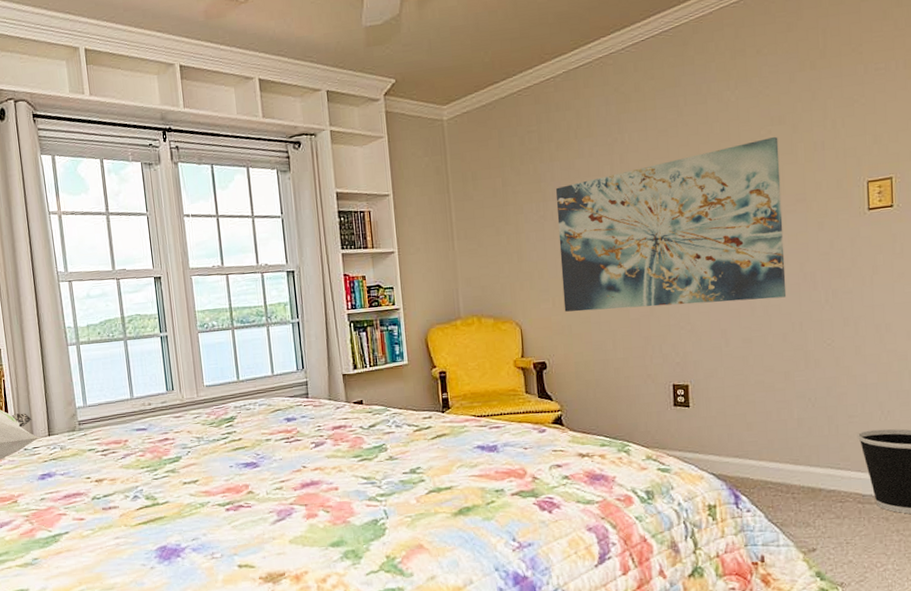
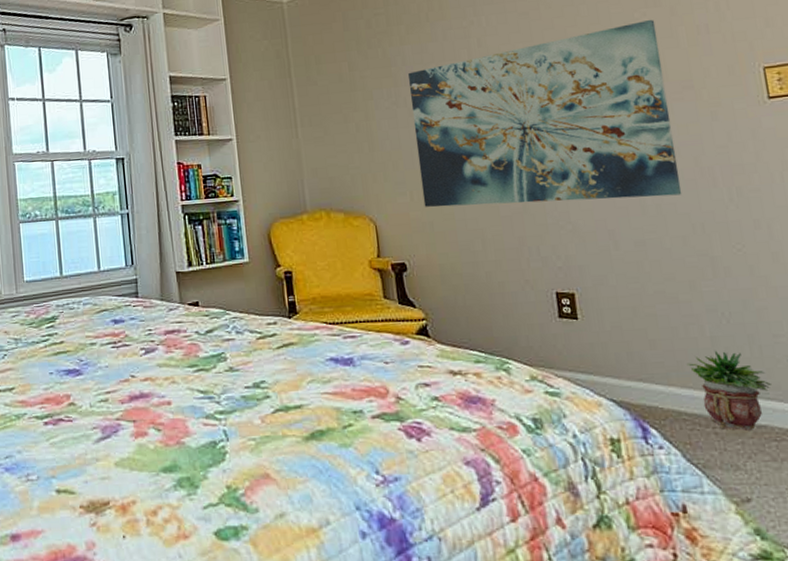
potted plant: none [775,430,842,496] -> present [686,350,771,432]

